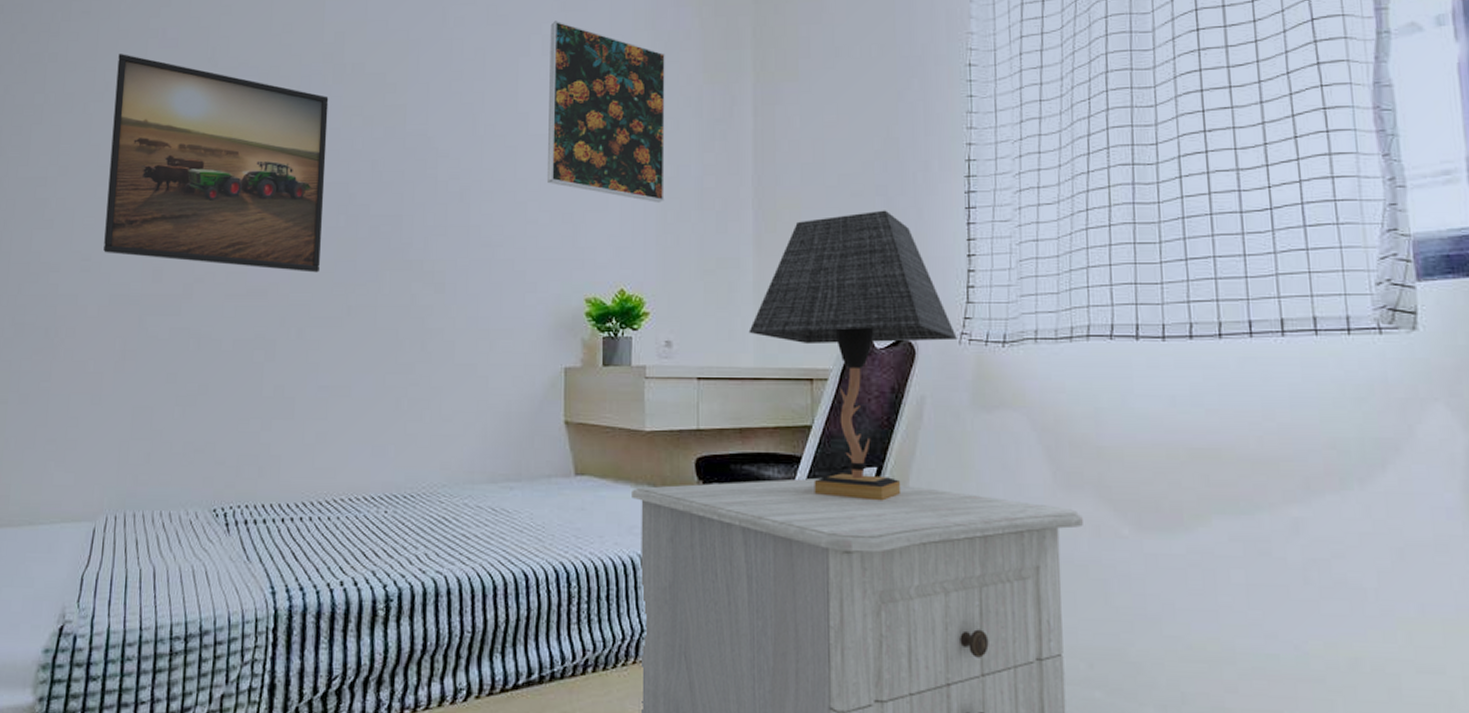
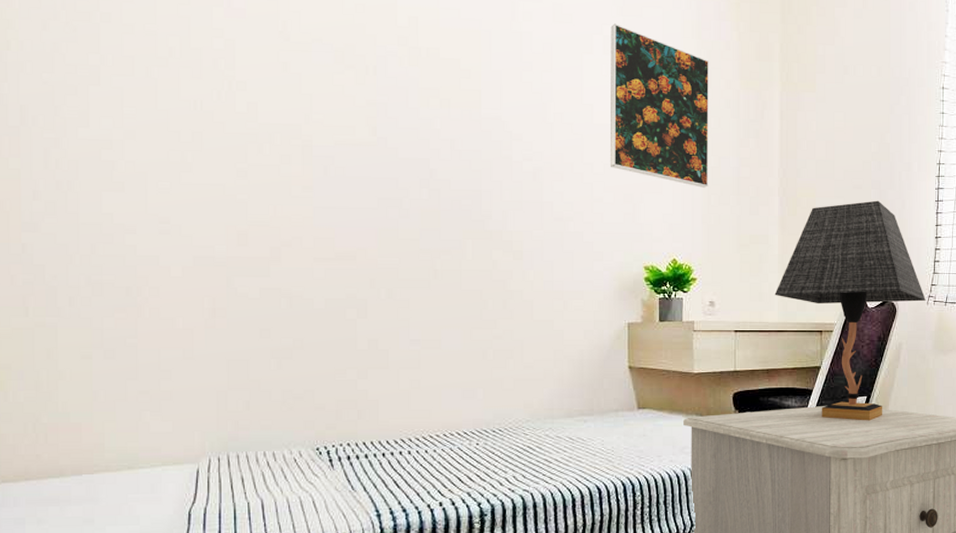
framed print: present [103,54,329,273] -> none [181,20,406,240]

